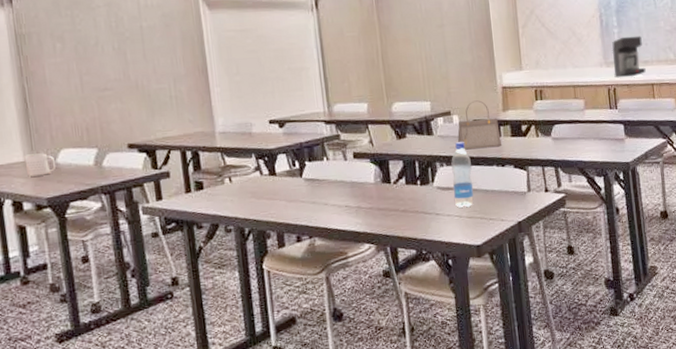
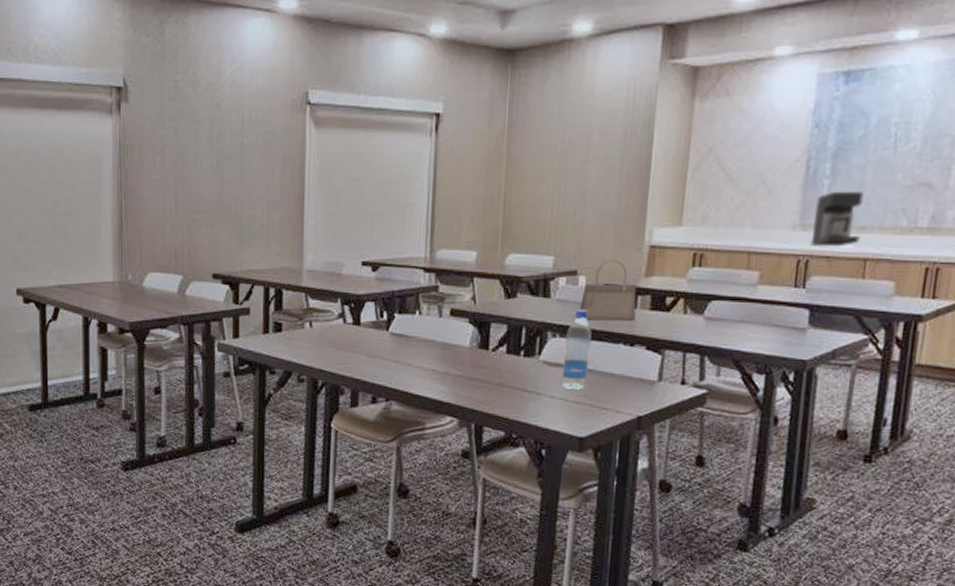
mug: present [24,153,57,177] -> none [113,275,142,298]

